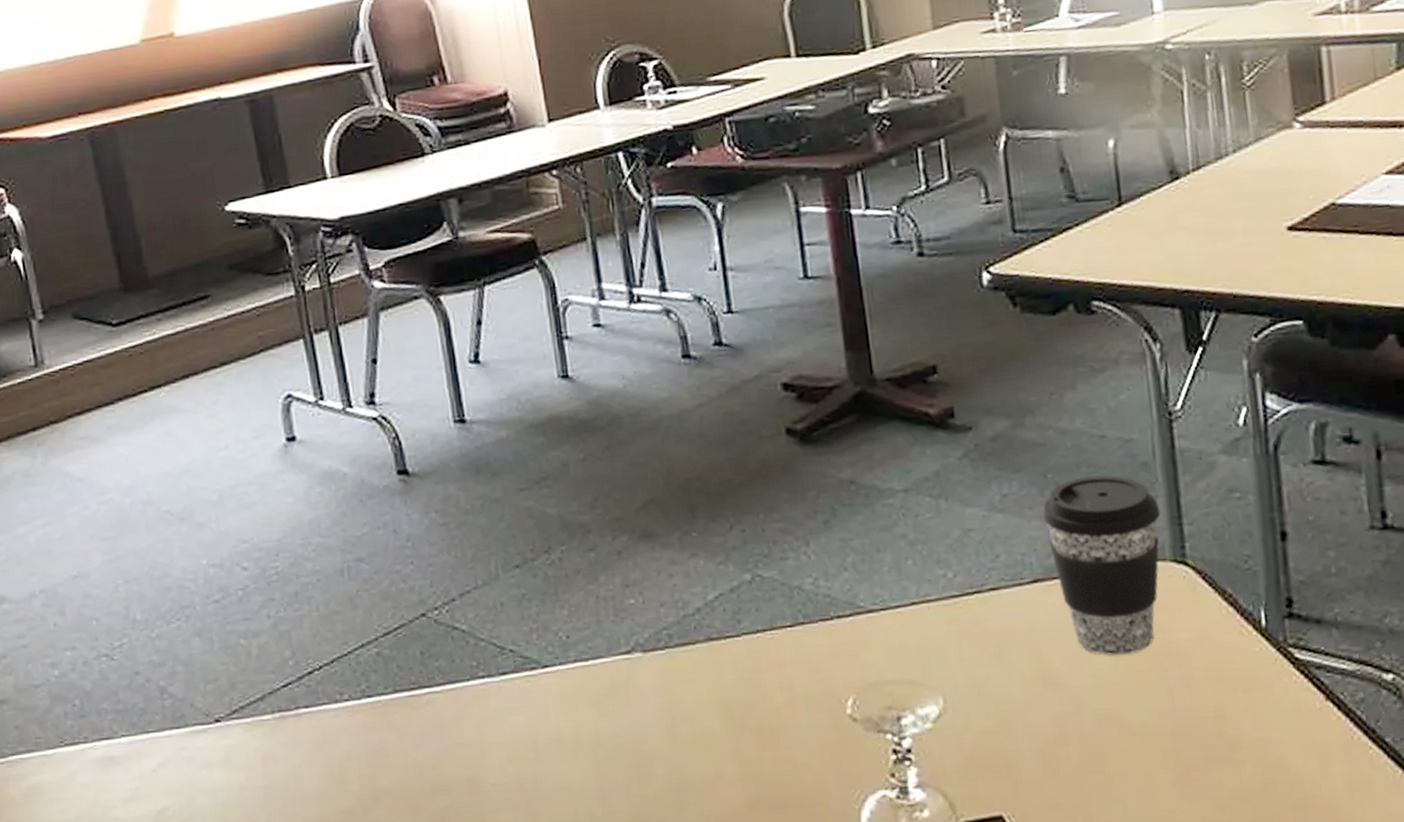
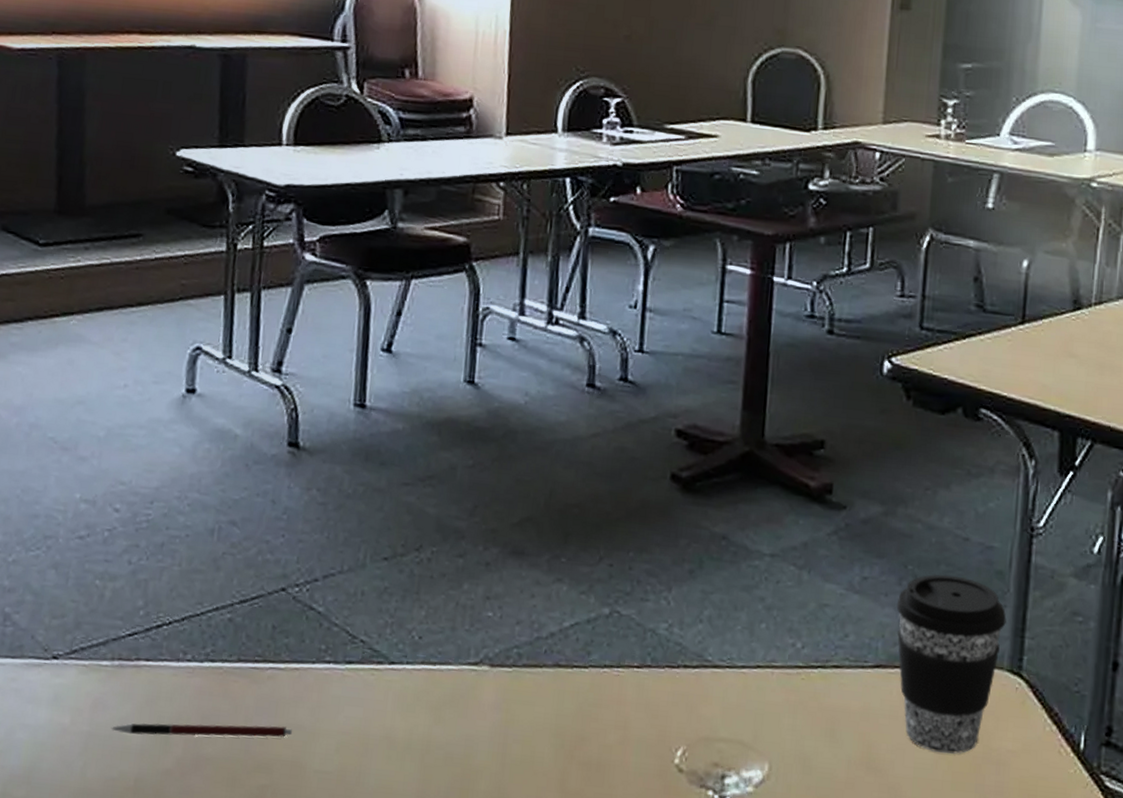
pen: none [286,747,463,781] -> present [111,723,293,738]

